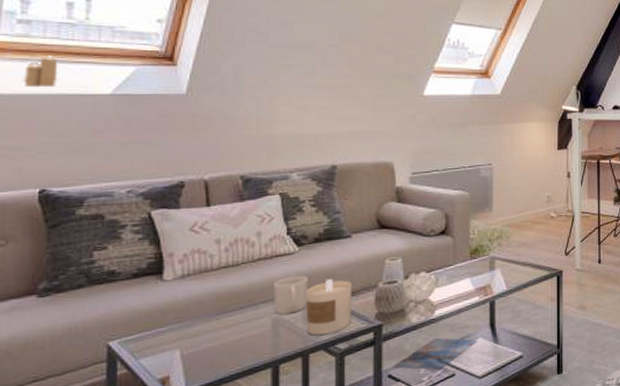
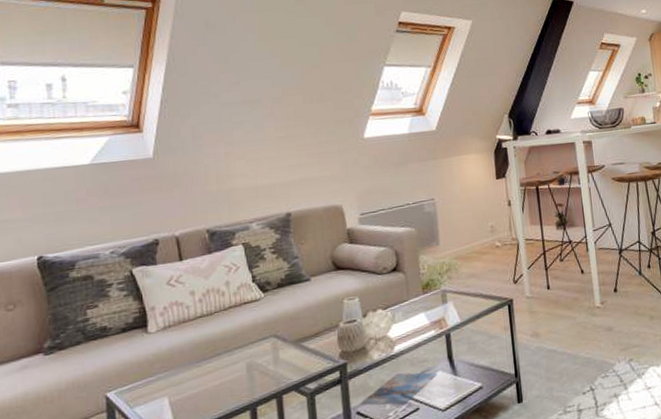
candle: present [25,56,58,88] -> none [17,134,44,165]
mug: present [272,275,308,314] -> none [244,320,277,359]
candle: present [305,278,353,336] -> none [273,321,318,378]

